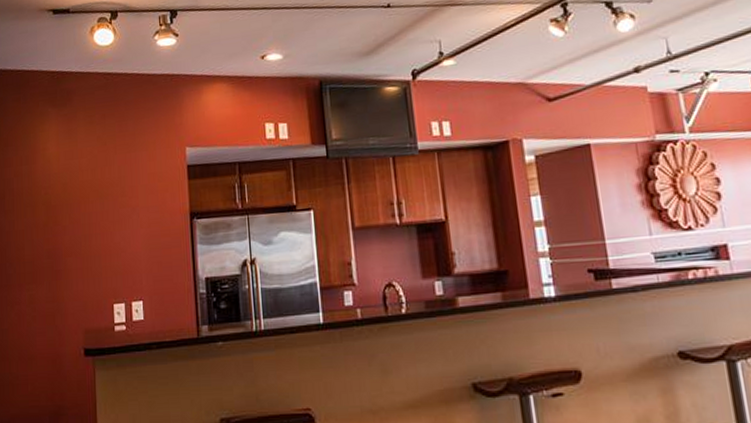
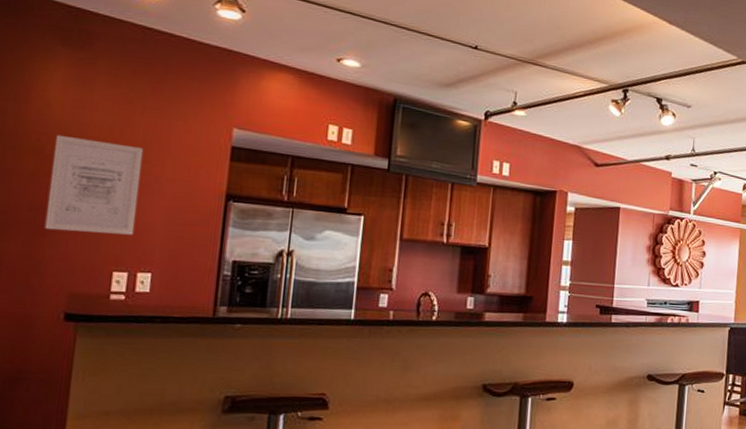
wall art: none [57,183,124,273] -> present [44,134,144,235]

